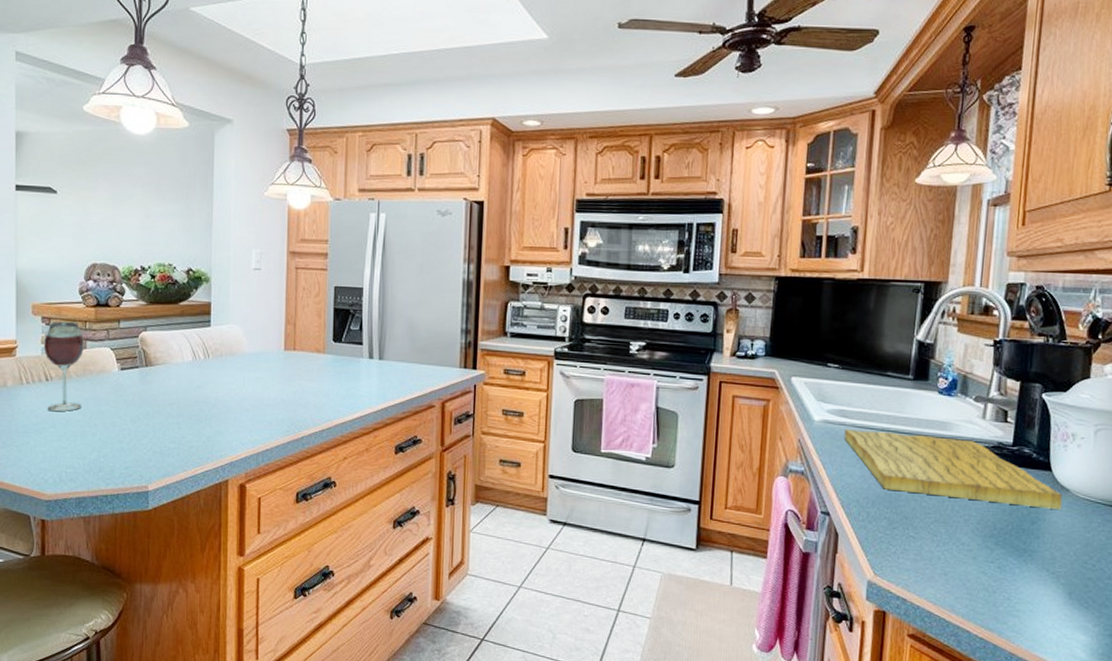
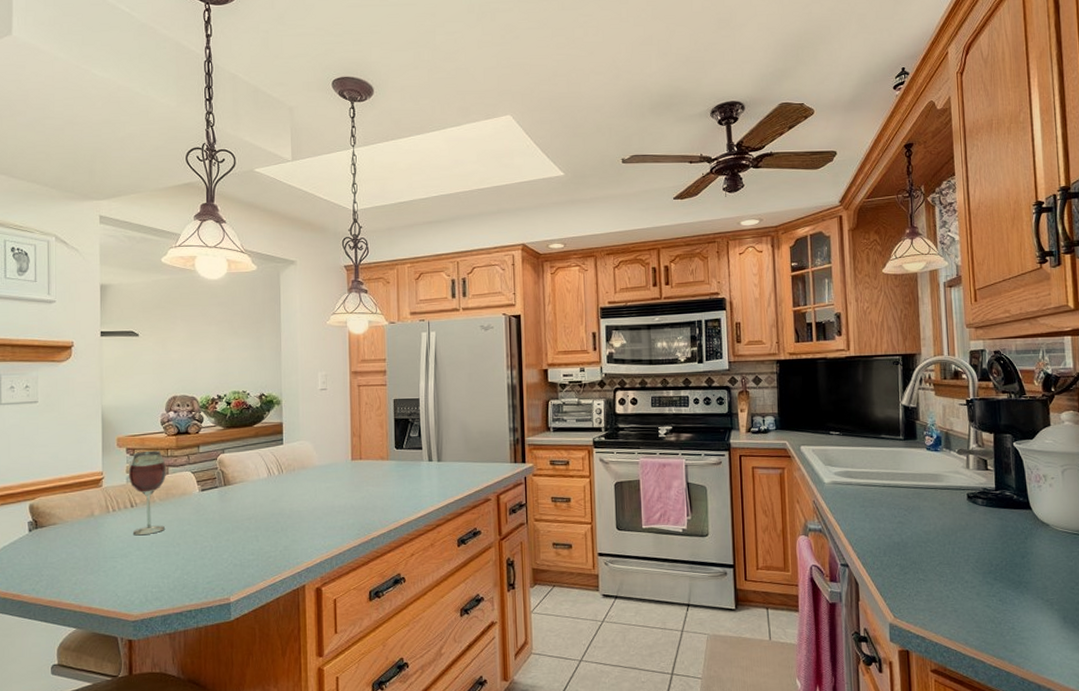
cutting board: present [844,428,1063,509] -> none [852,487,1045,543]

